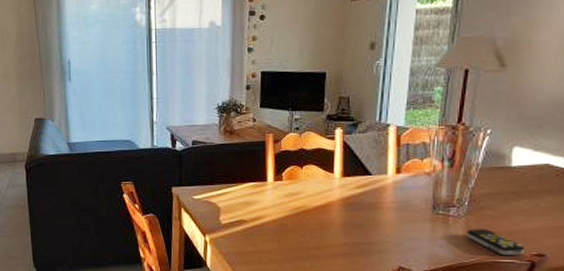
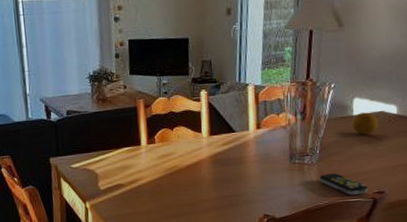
fruit: none [510,164,542,189] -> present [352,112,378,135]

